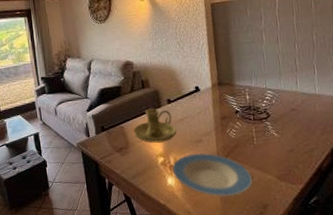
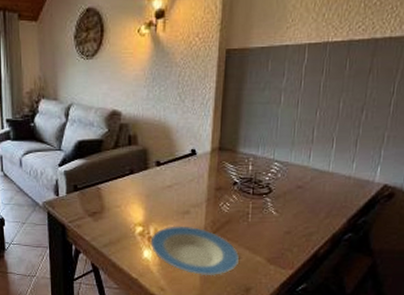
candle holder: present [133,108,177,143] -> none [111,169,162,210]

